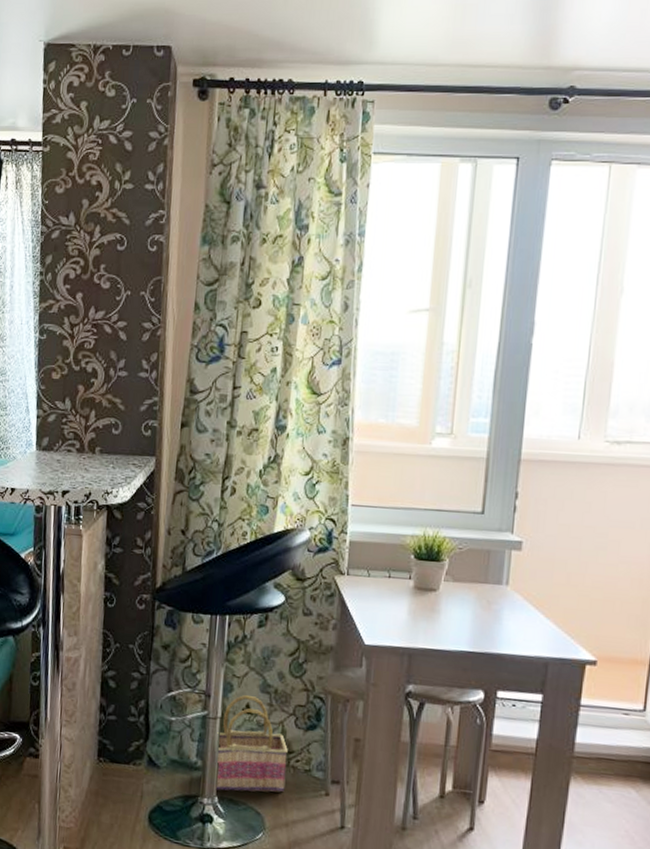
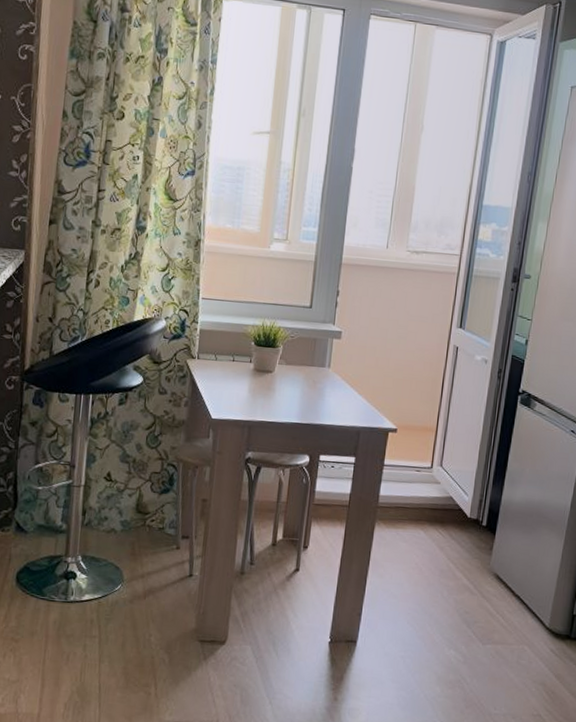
basket: present [215,694,288,793] -> none [79,464,144,550]

